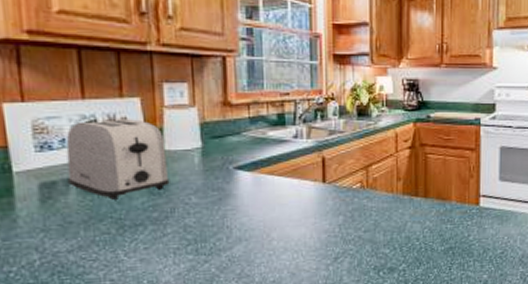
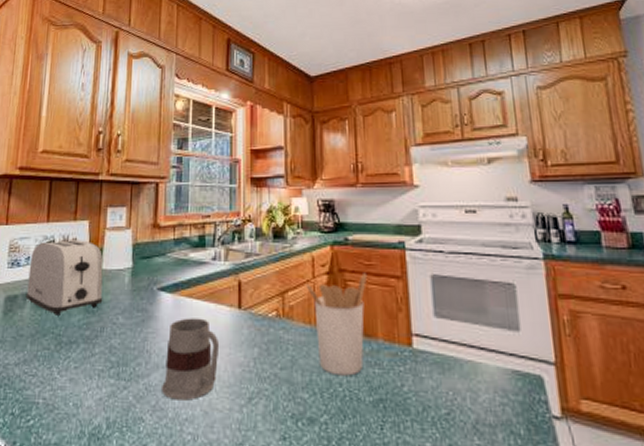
mug: none [246,193,305,267] -> present [162,318,220,401]
utensil holder: none [389,146,446,233] -> present [305,272,368,376]

